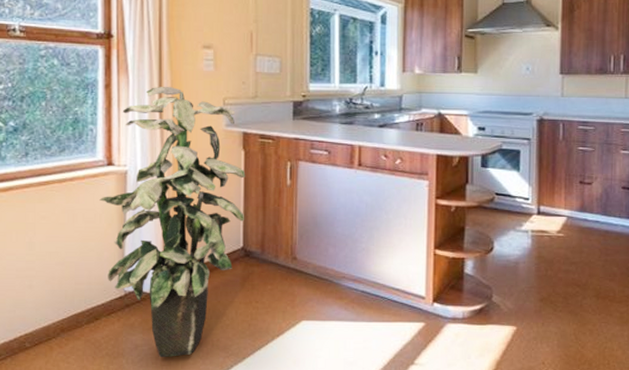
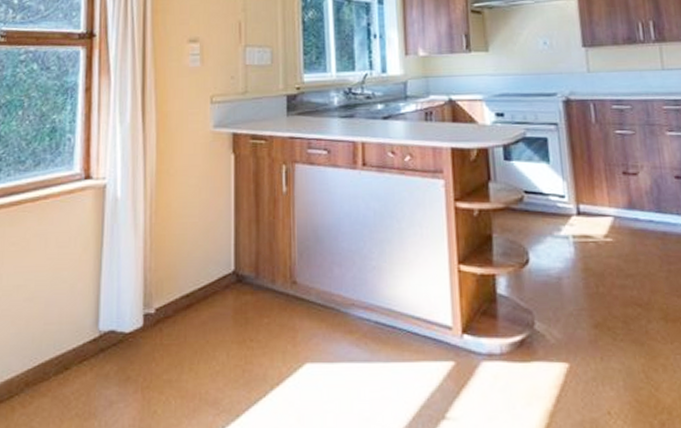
indoor plant: present [99,86,246,358] -> none [75,85,236,418]

